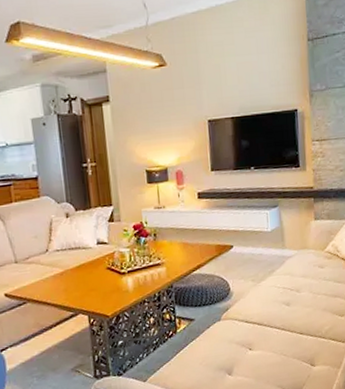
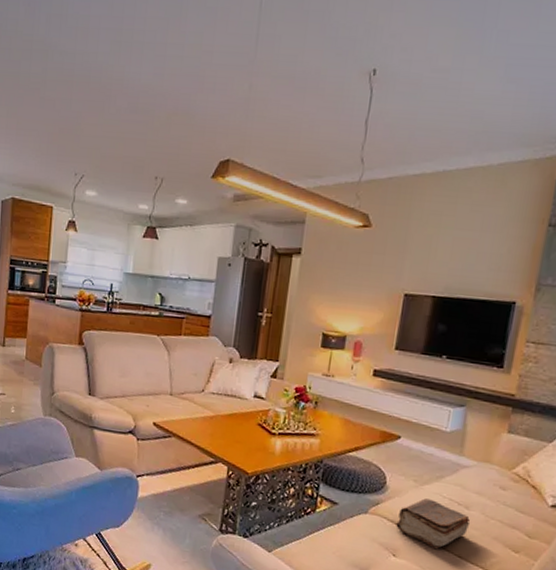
book: none [246,292,303,334] -> present [396,498,471,550]

